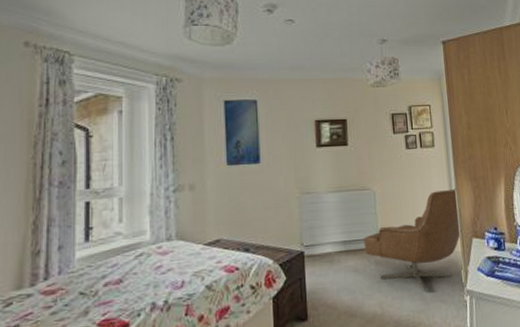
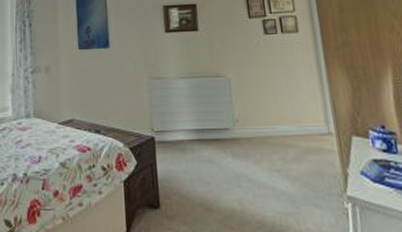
chair: present [363,188,462,292] -> none [218,78,337,193]

